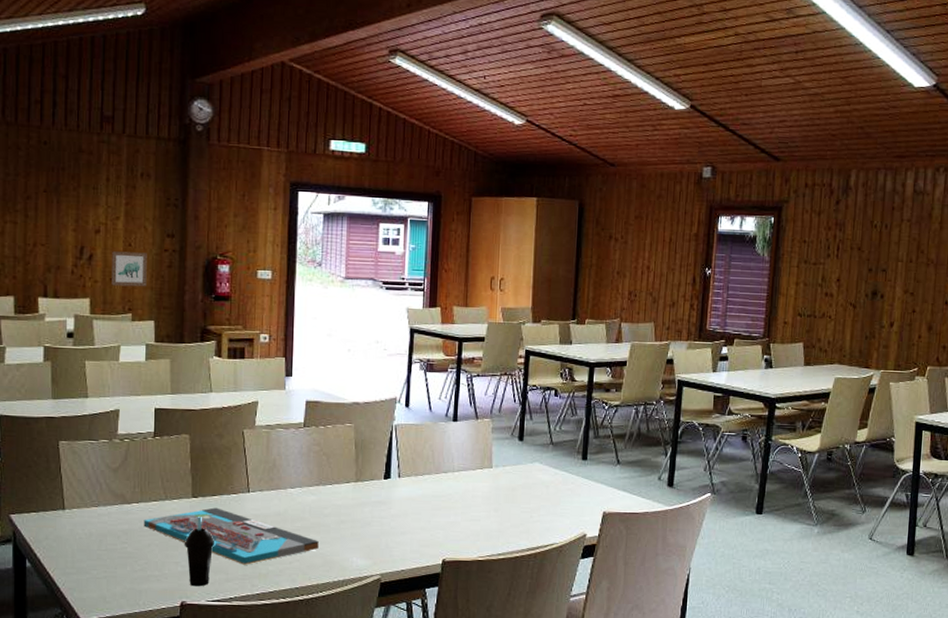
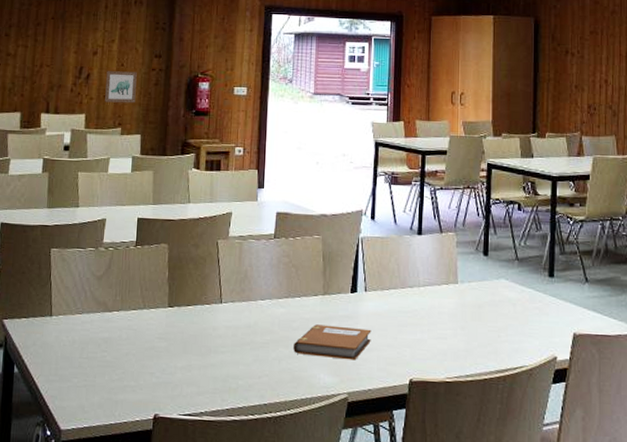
board game: present [143,507,319,565] -> none [122,317,287,378]
cup: present [185,515,215,587] -> none [160,326,188,399]
notebook: none [325,510,405,544] -> present [293,324,371,361]

